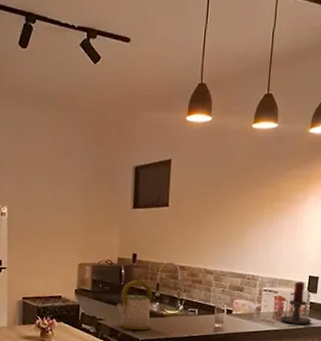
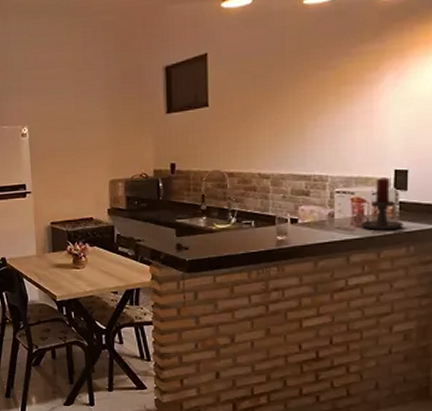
kettle: present [115,280,153,331] -> none [155,193,199,251]

